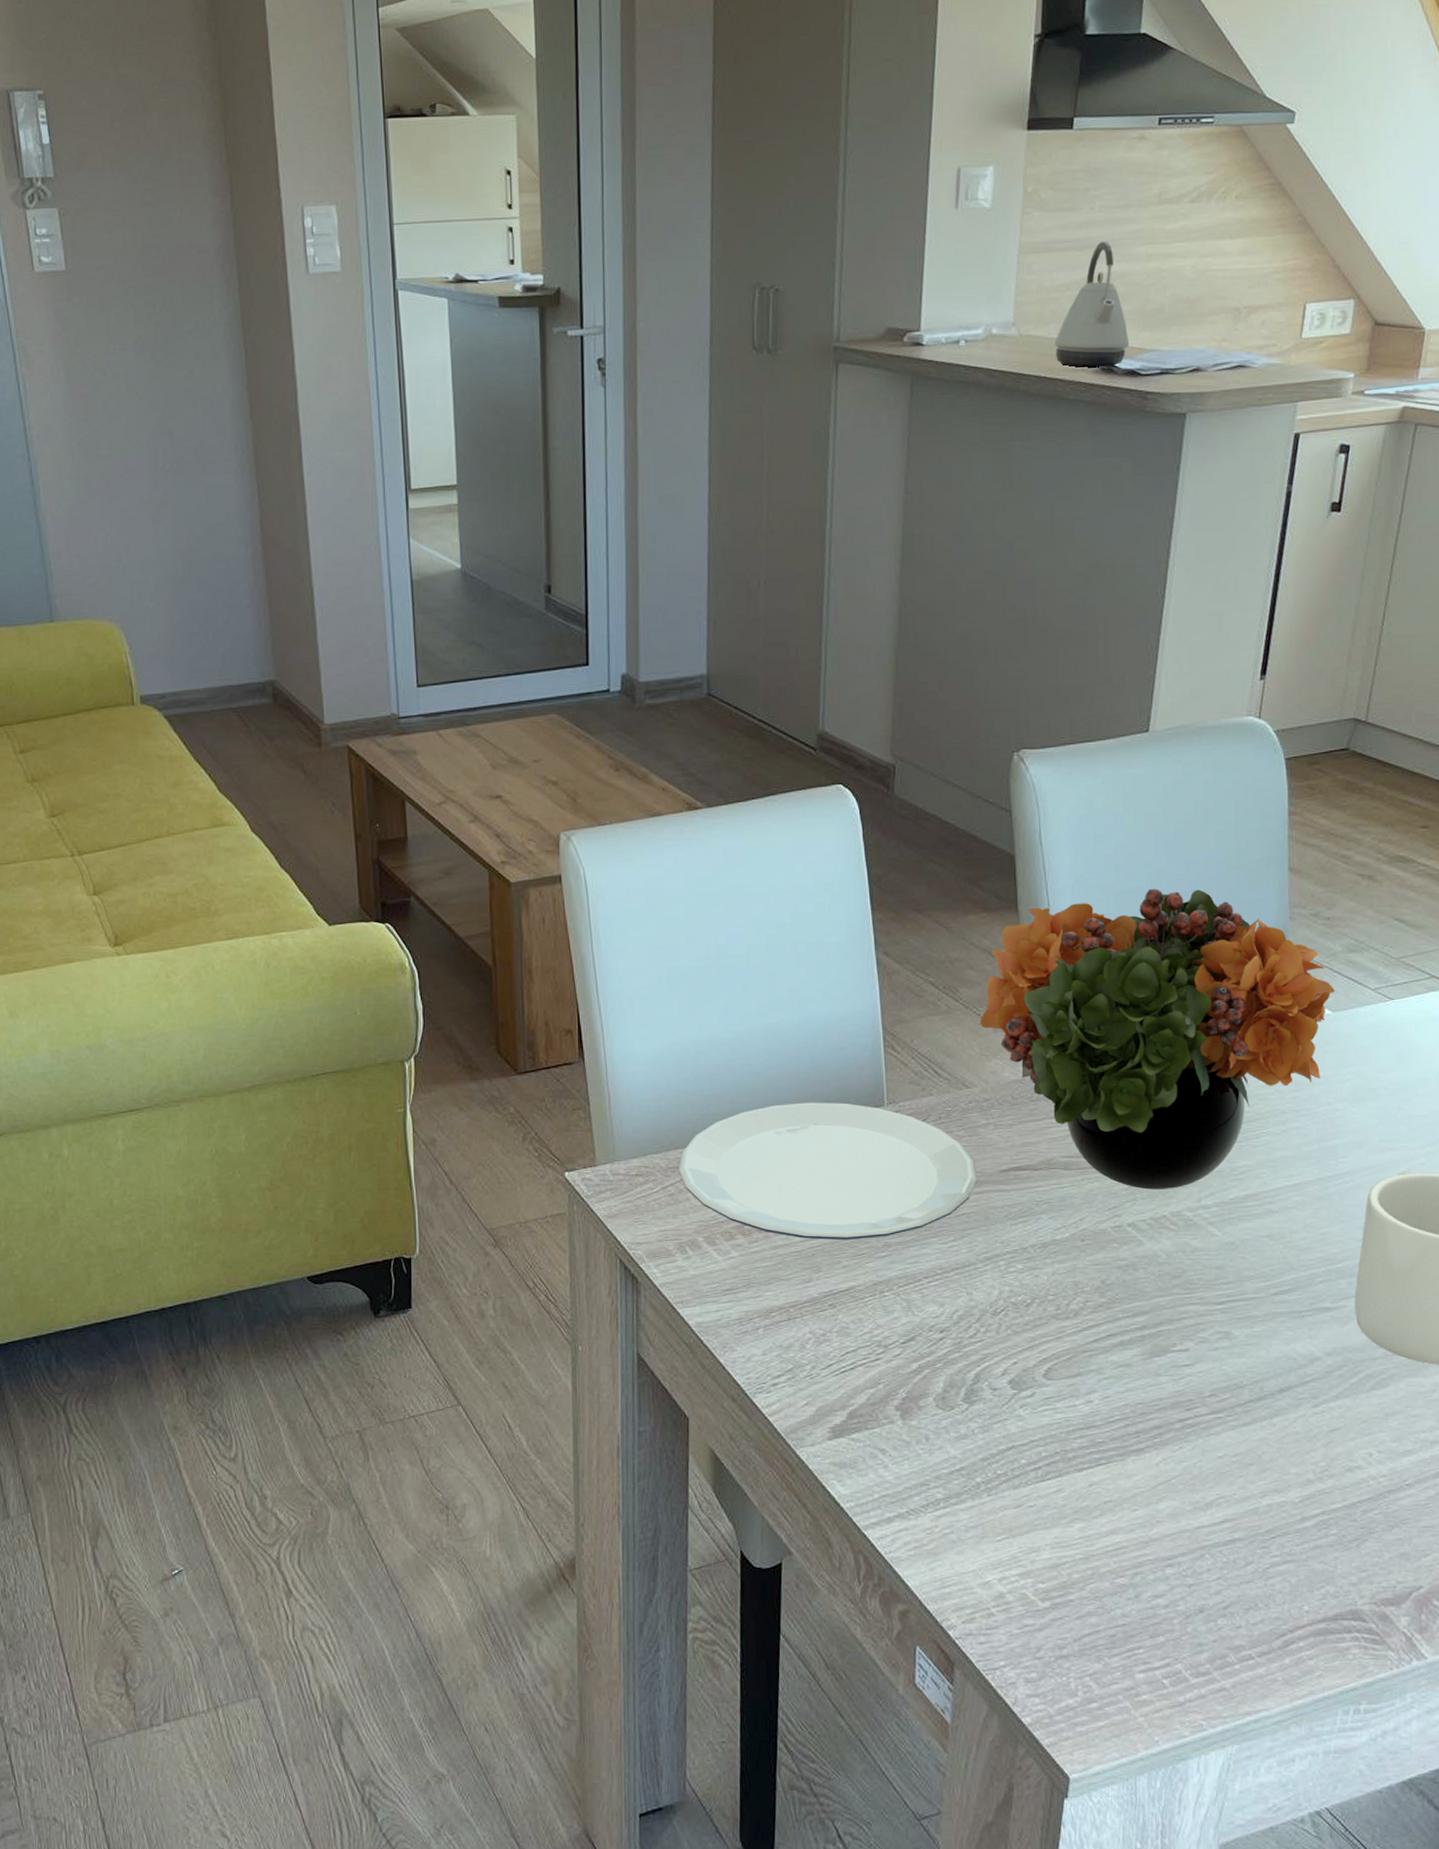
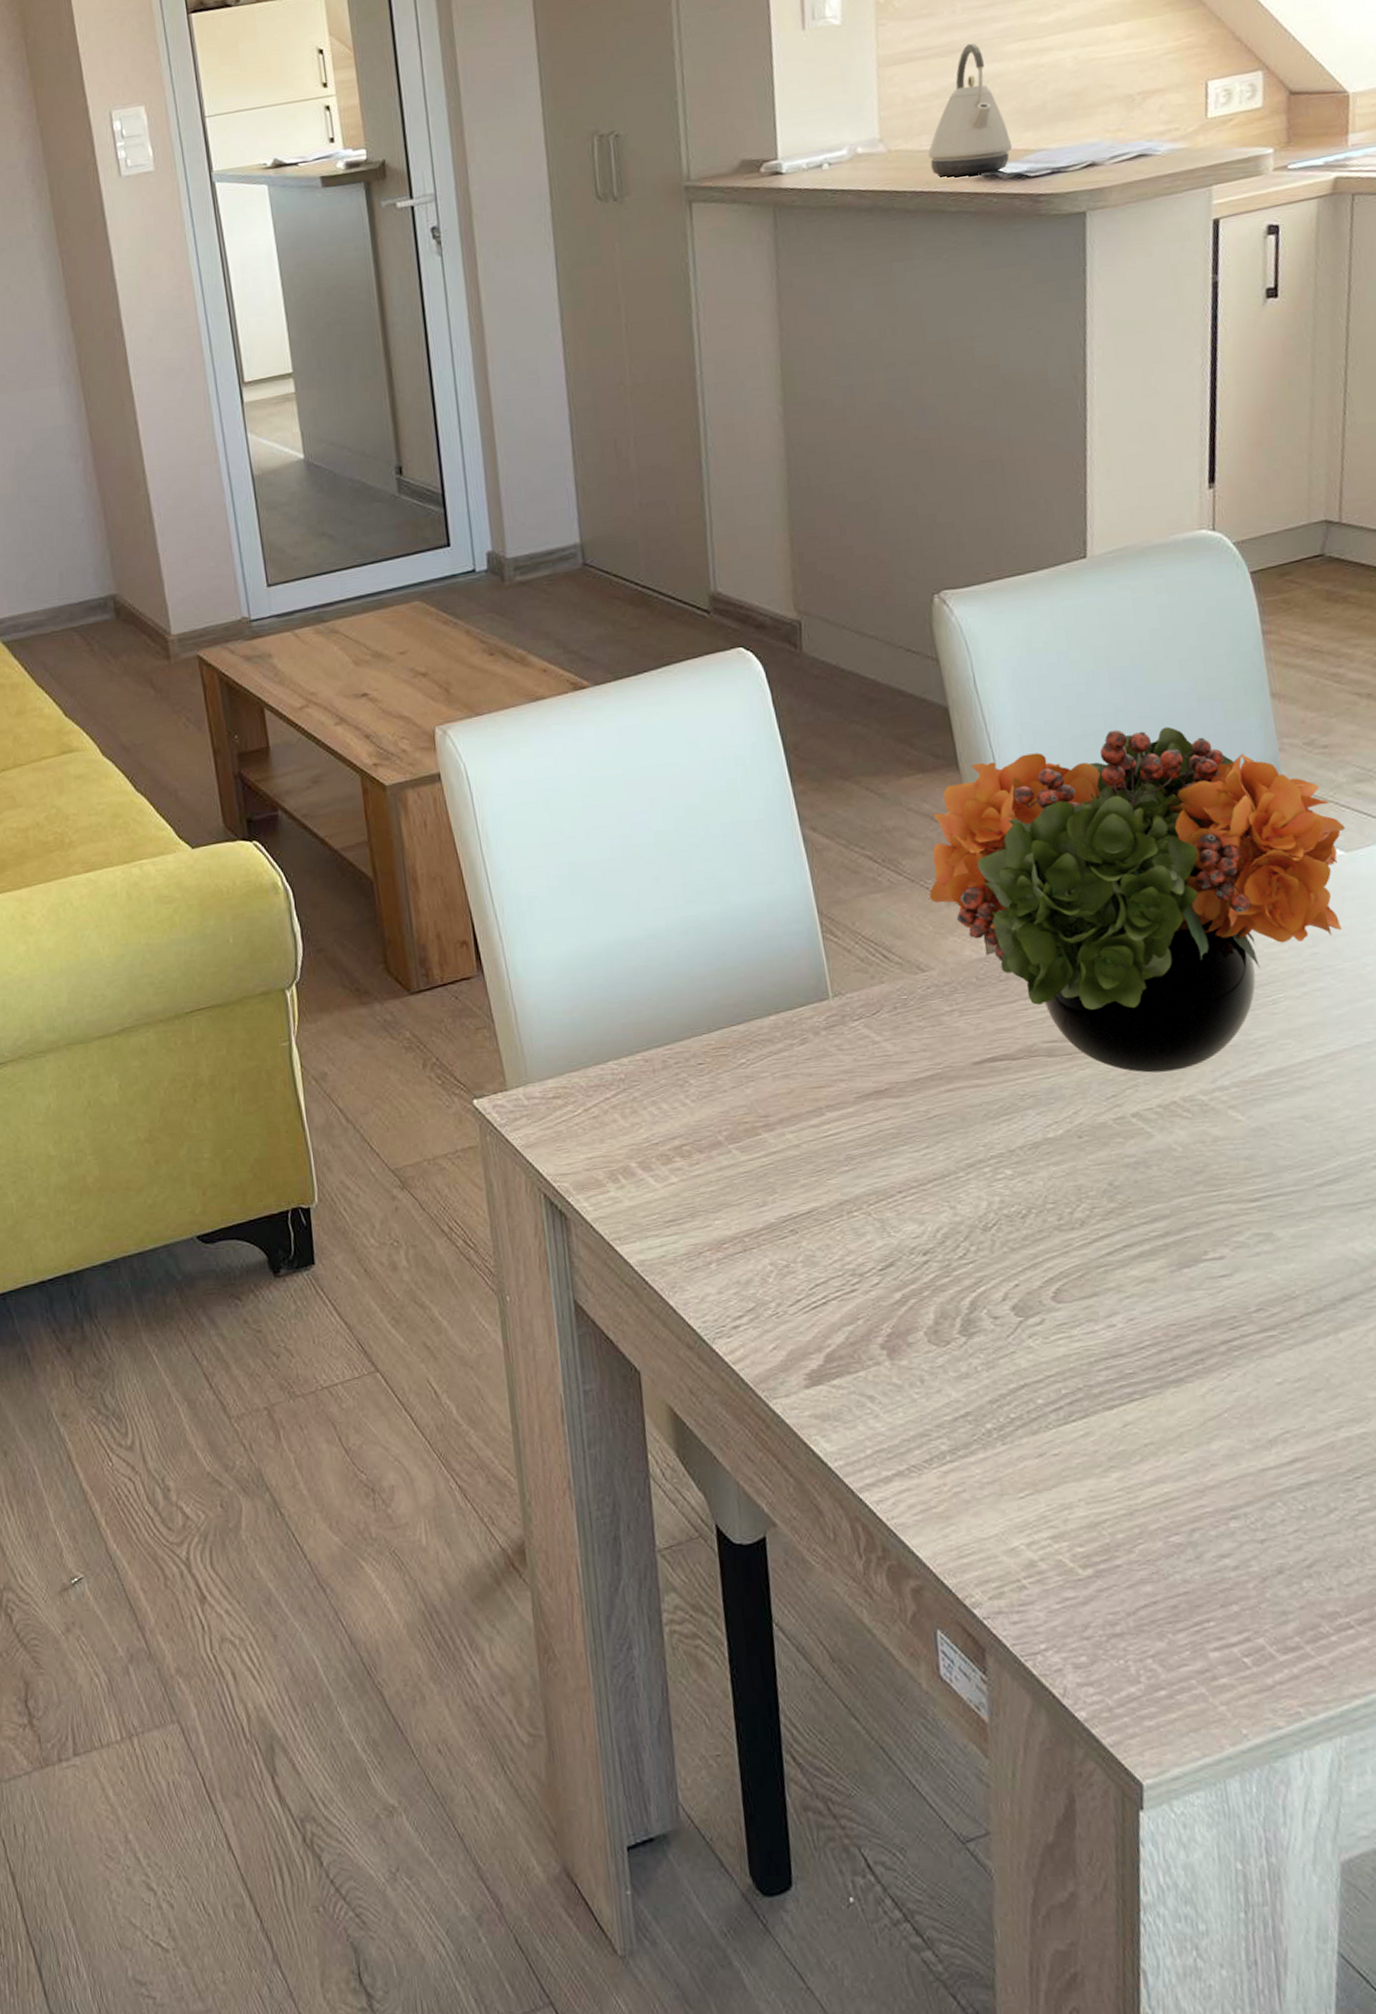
plate: present [679,1102,978,1241] -> none [601,998,948,1157]

